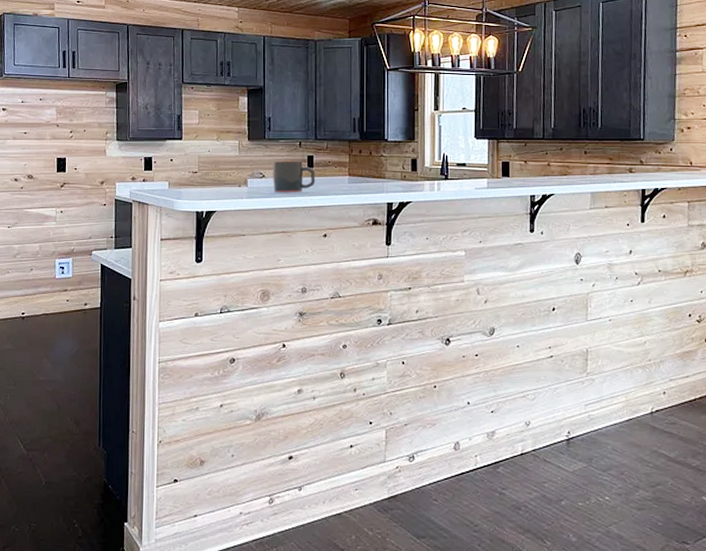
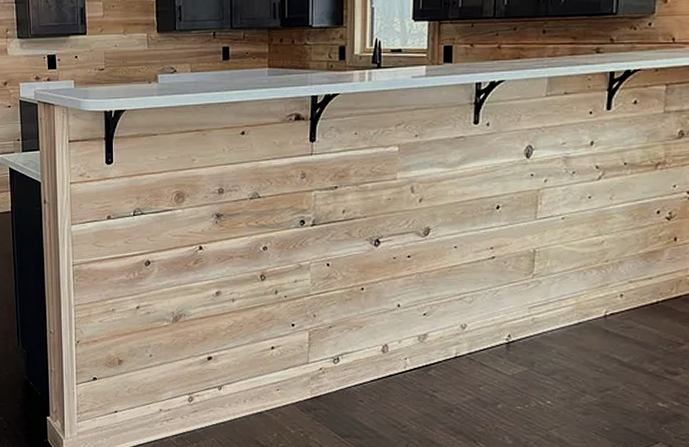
mug: present [272,160,316,193] -> none [184,52,232,89]

